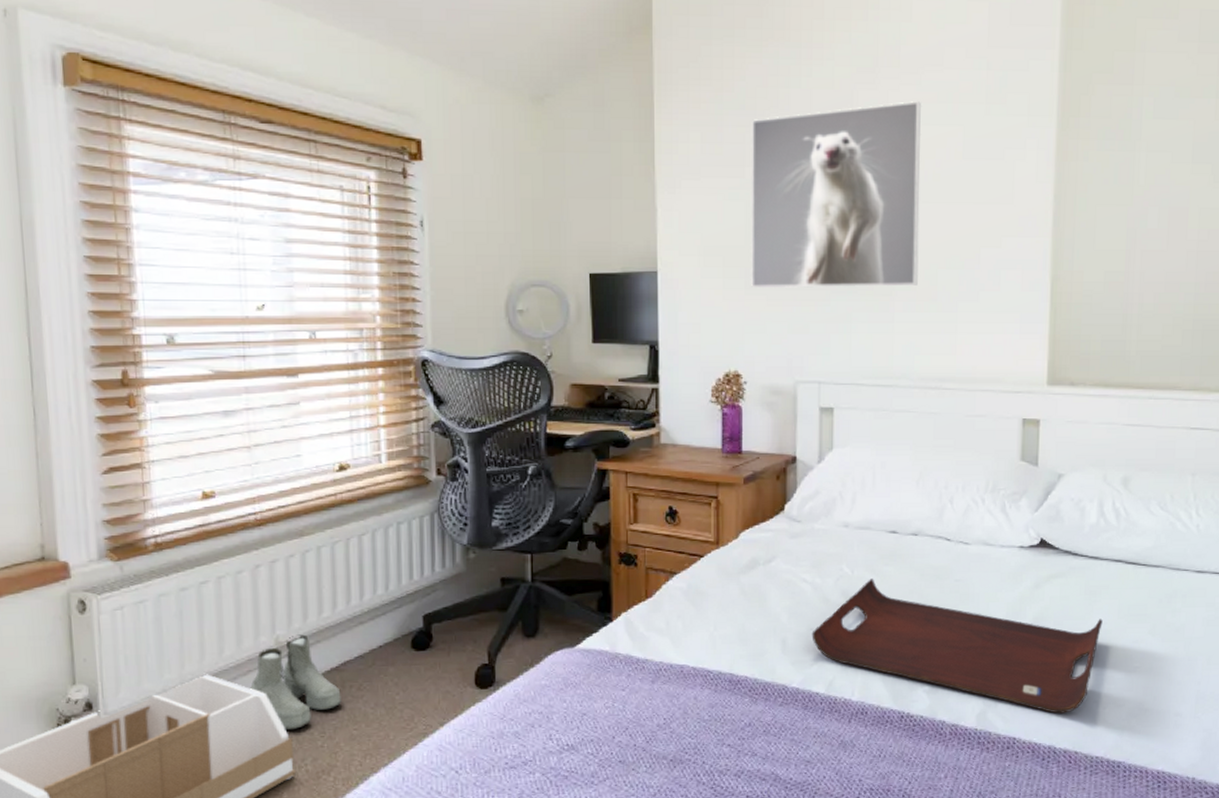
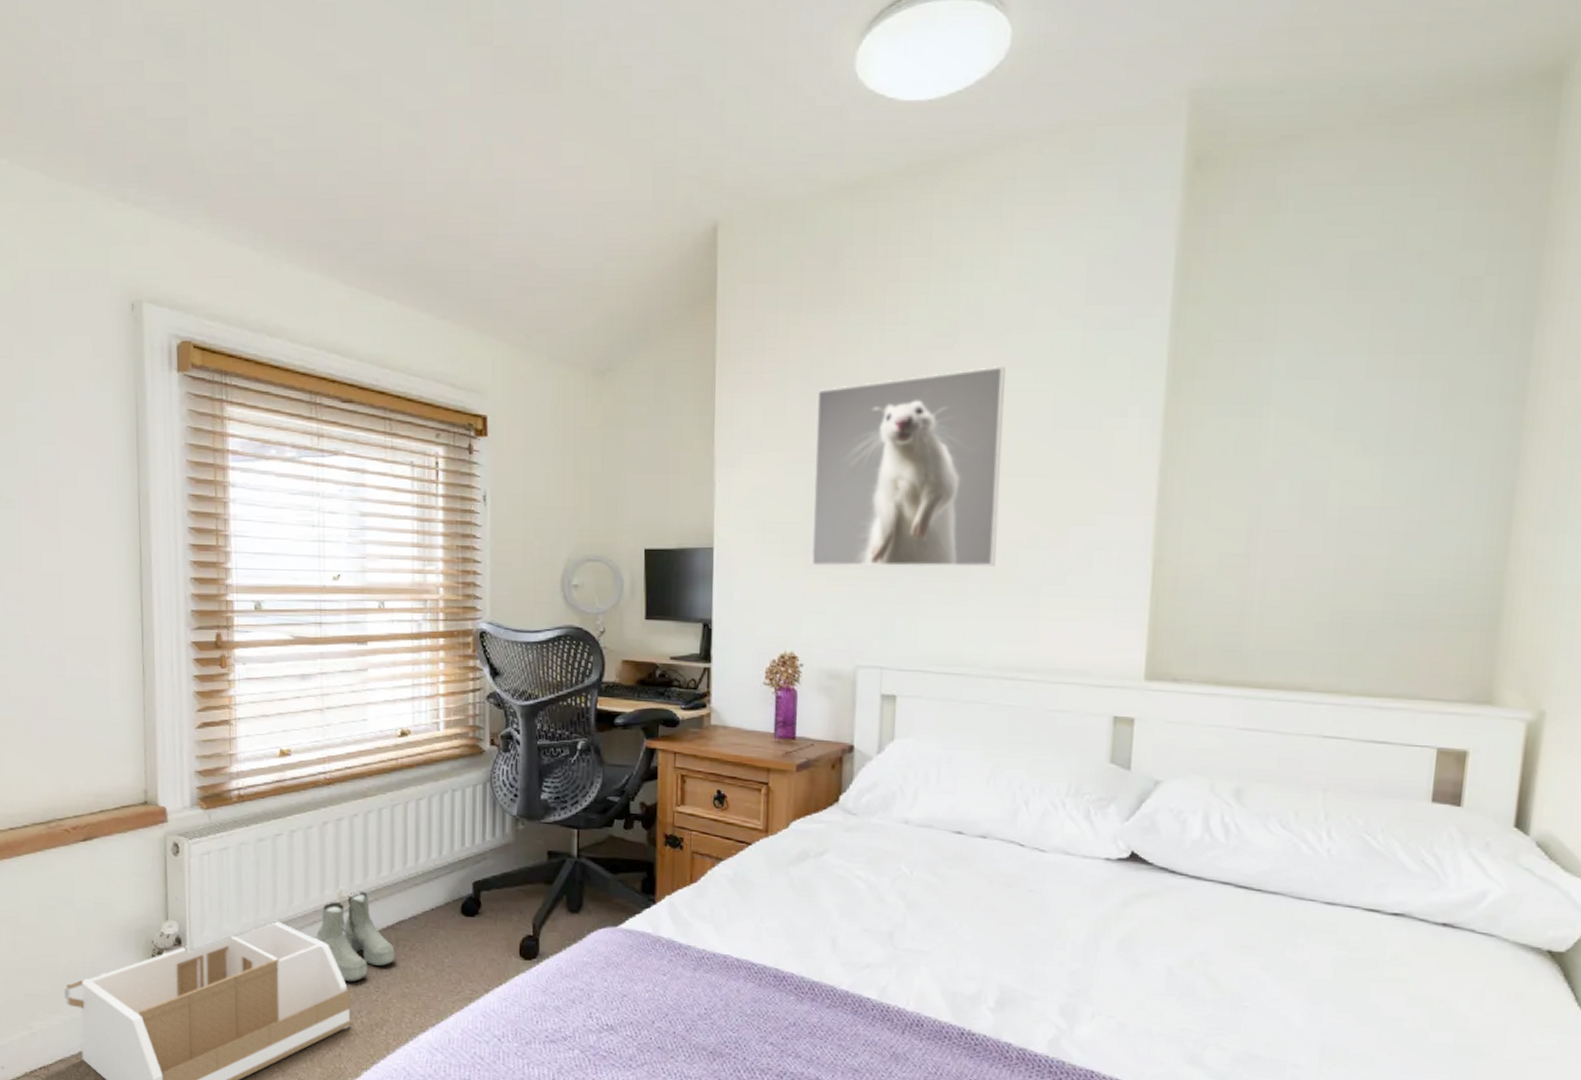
serving tray: present [811,579,1103,714] -> none [864,881,1205,1050]

